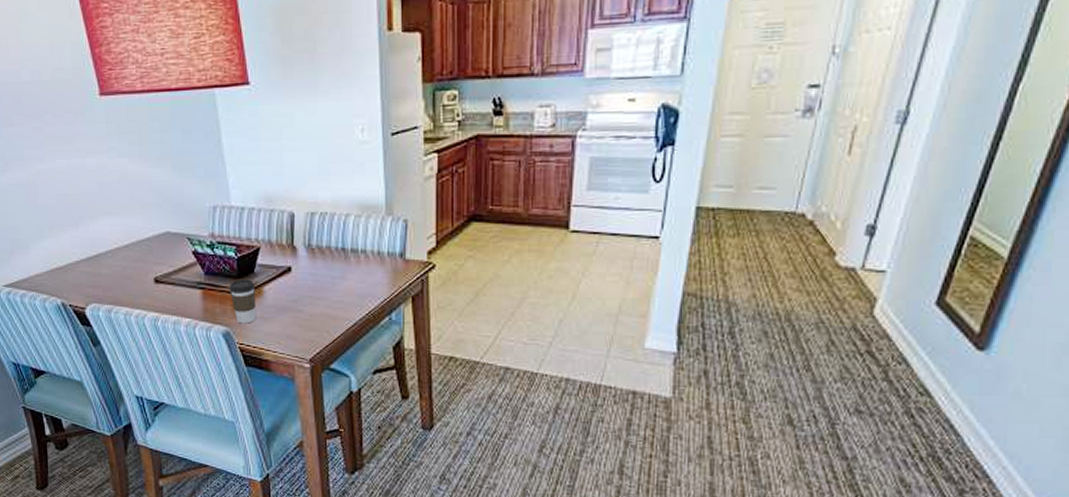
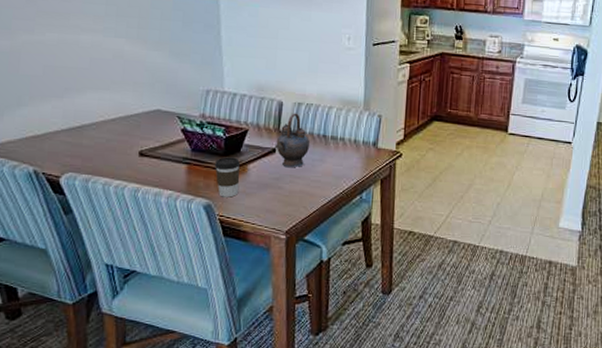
teapot: none [289,224,327,288] -> present [274,113,309,168]

